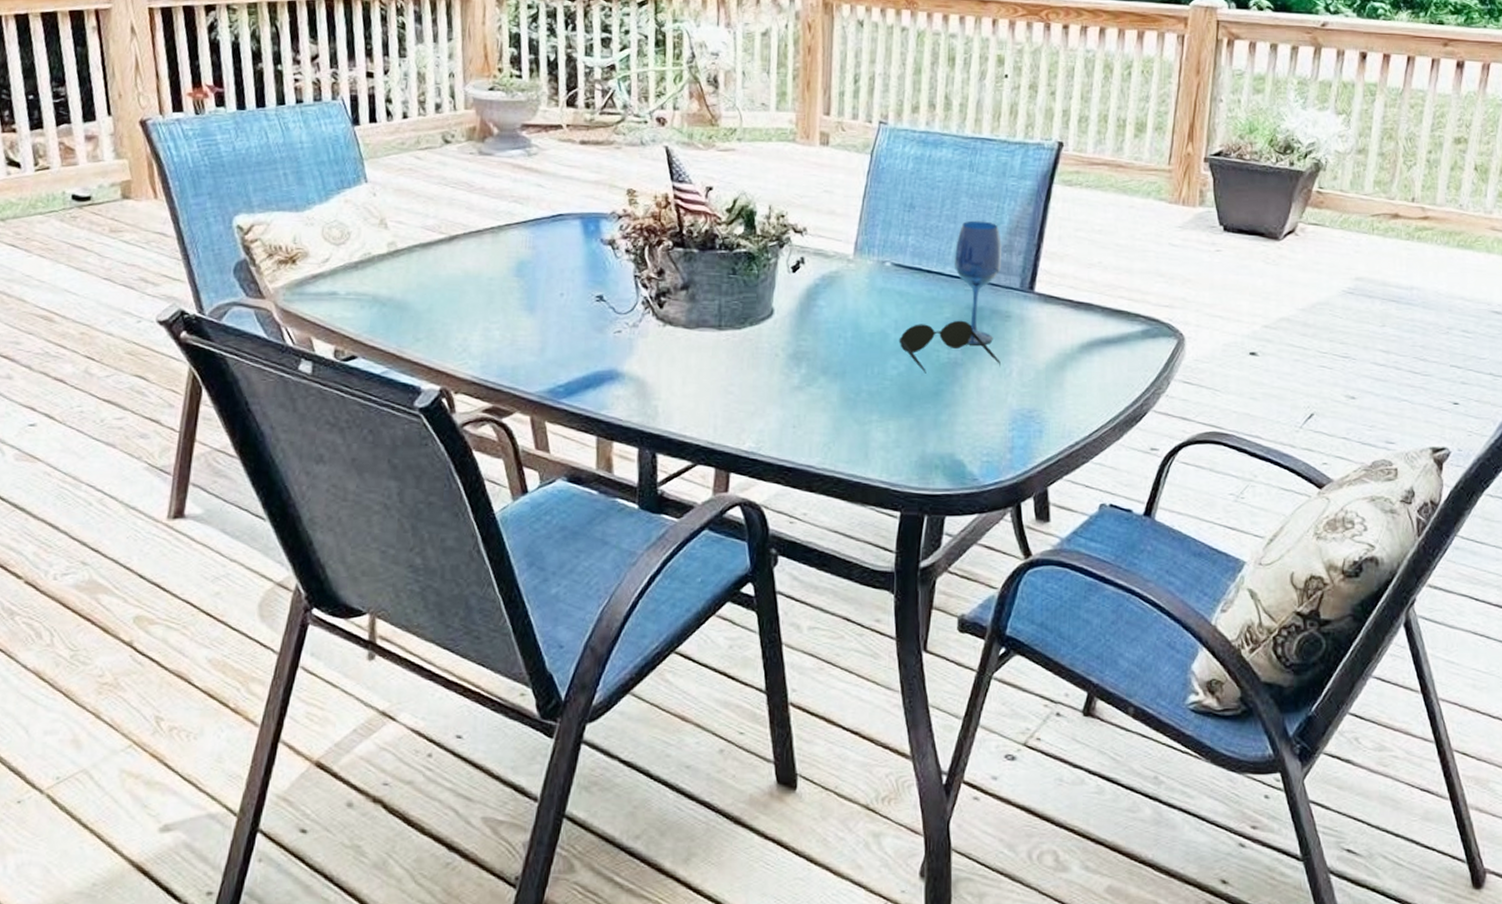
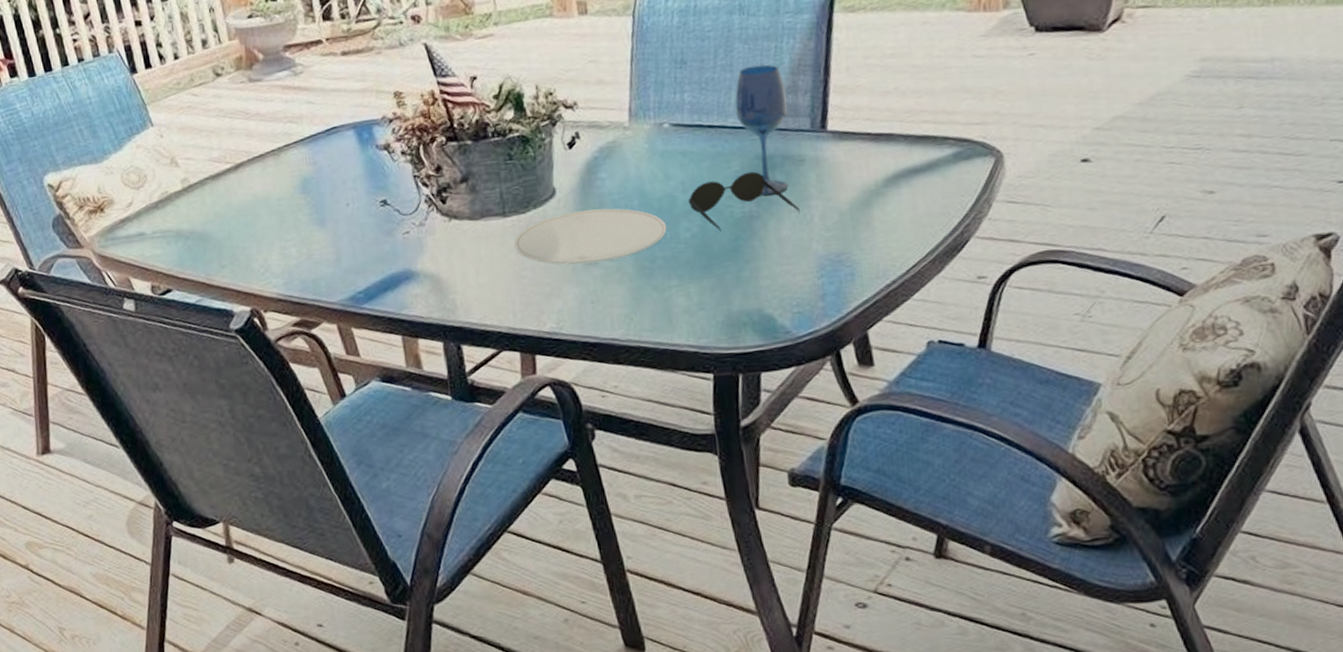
plate: none [726,334,876,388] -> present [514,208,667,265]

